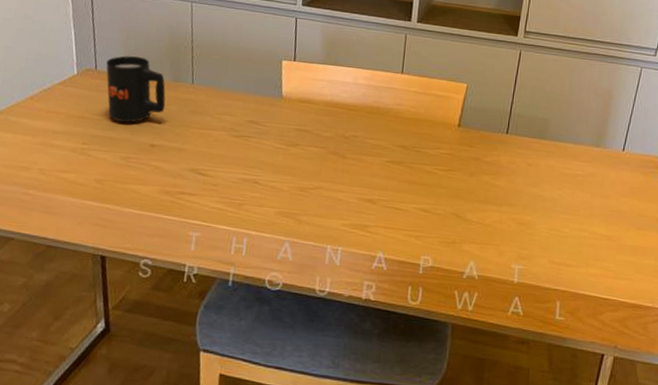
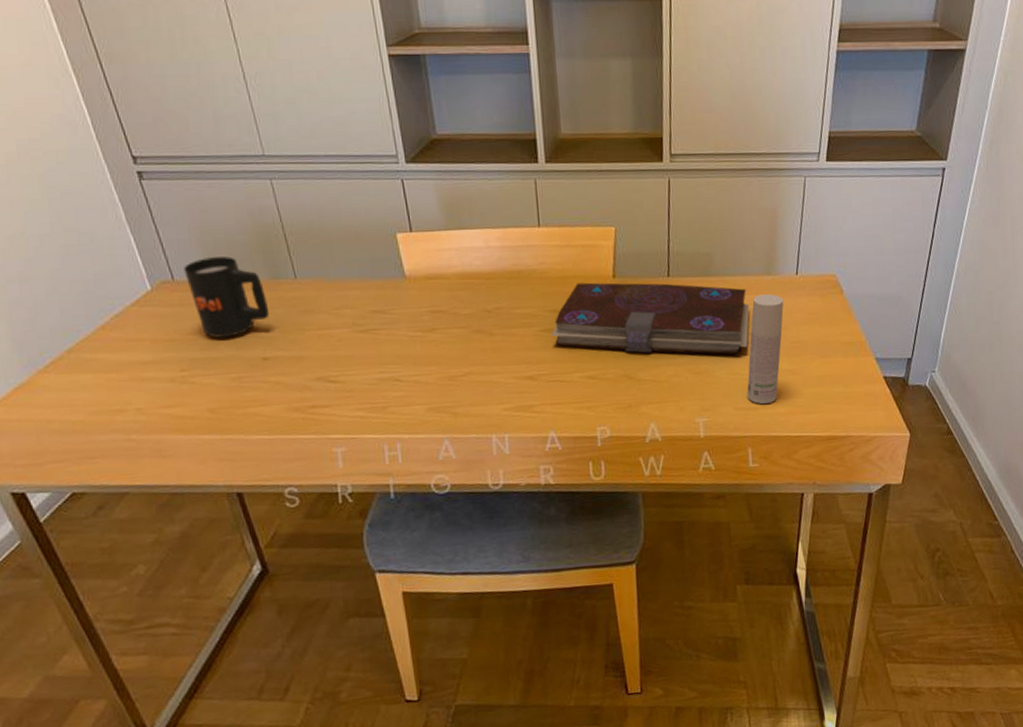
book: none [396,126,577,213] -> present [552,282,750,355]
bottle: none [562,163,608,264] -> present [747,294,784,405]

